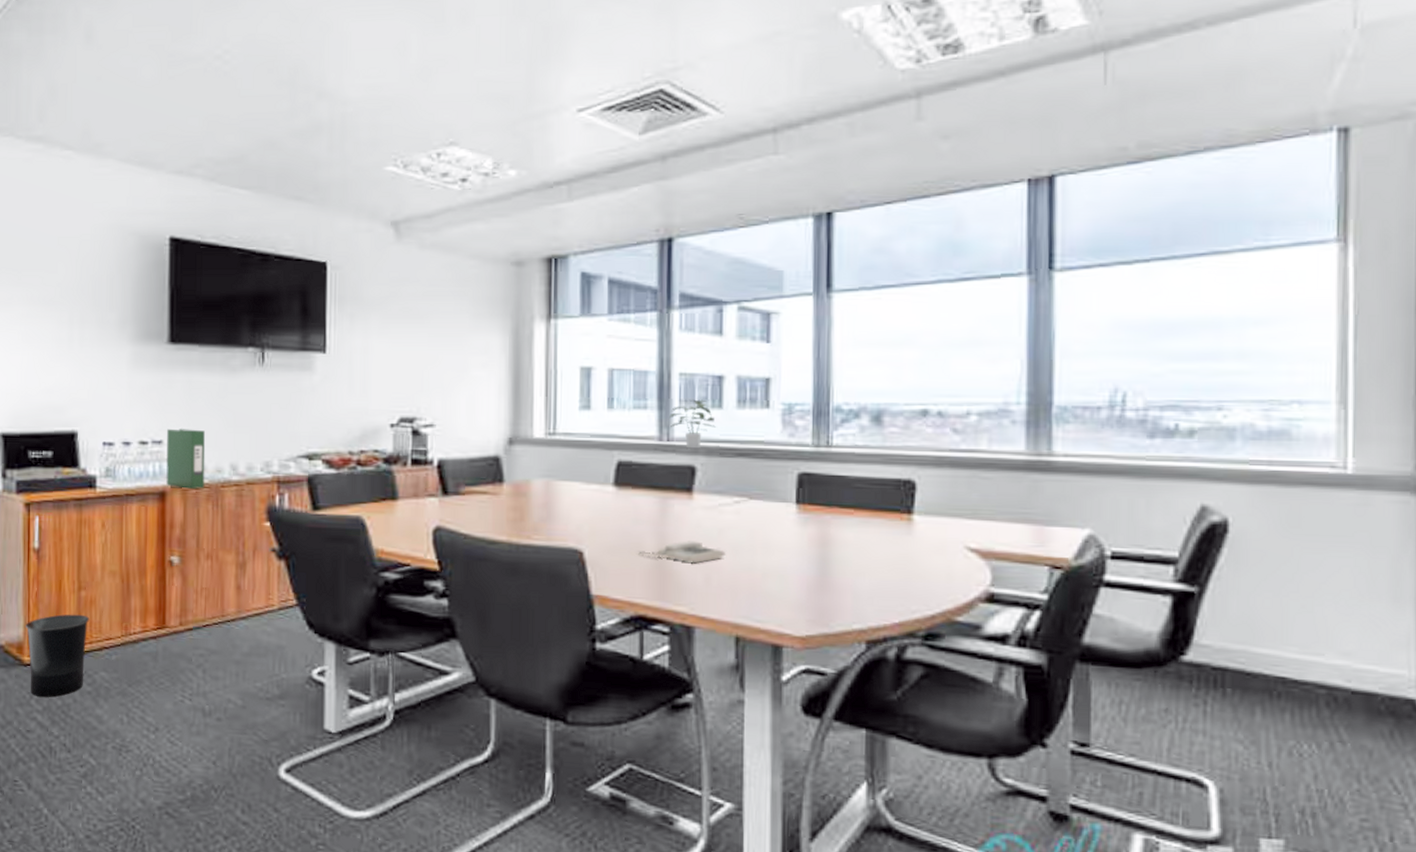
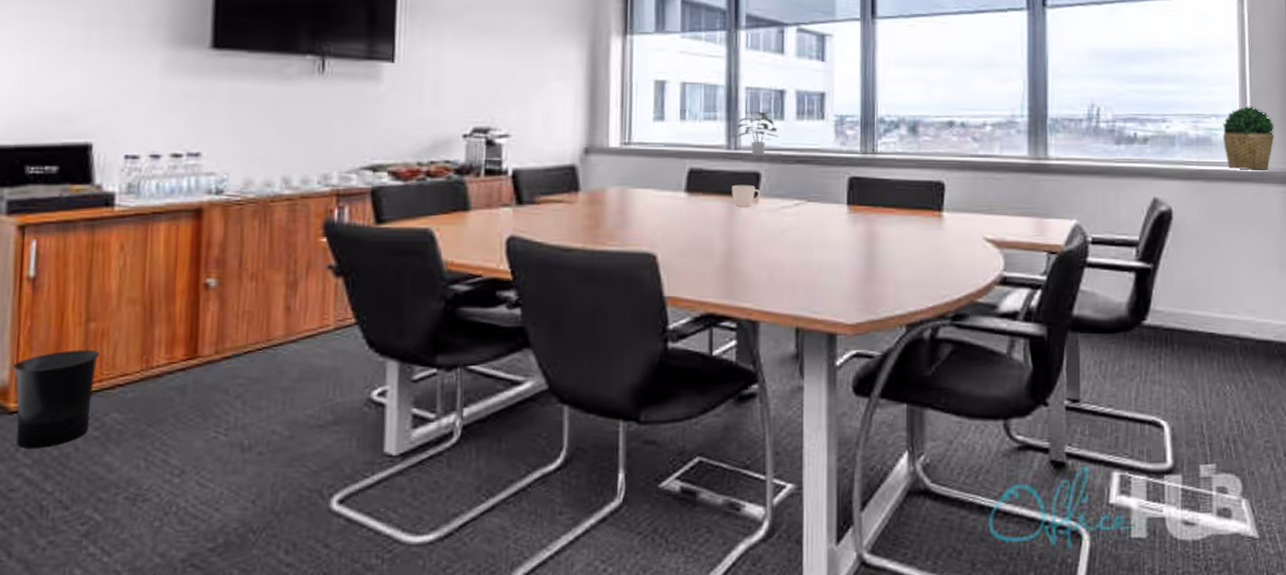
binder: present [166,428,206,489] -> none [203,140,253,205]
telephone: present [638,541,726,564] -> none [708,241,787,263]
cup: none [664,479,697,503] -> present [732,184,761,207]
potted plant: none [1308,390,1391,473] -> present [1222,107,1274,170]

